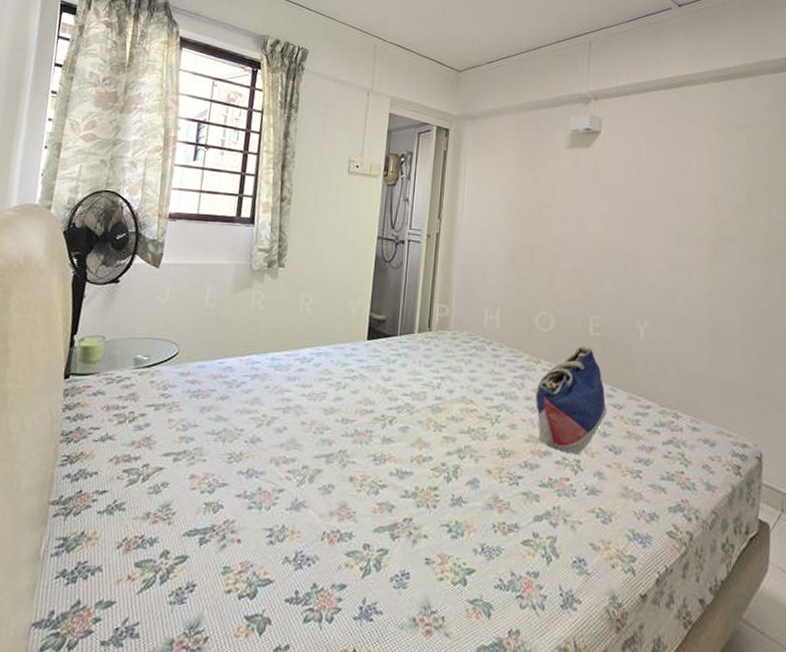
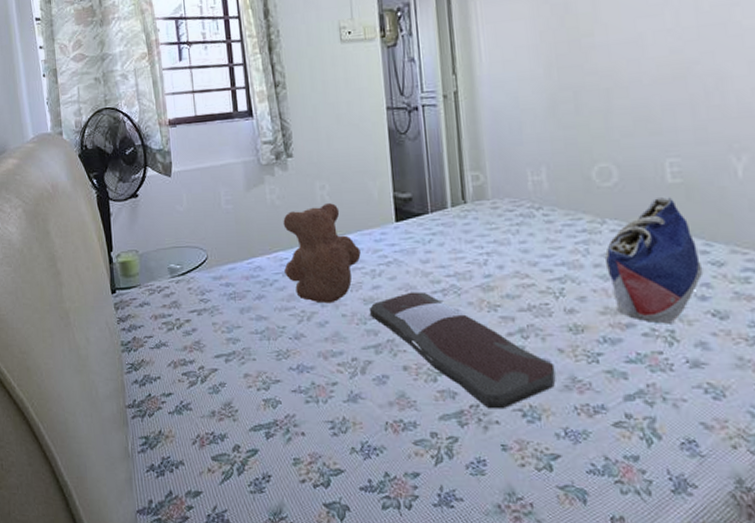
teddy bear: none [254,315,331,411] -> present [283,203,361,304]
serving tray: none [328,406,482,524] -> present [370,291,556,410]

